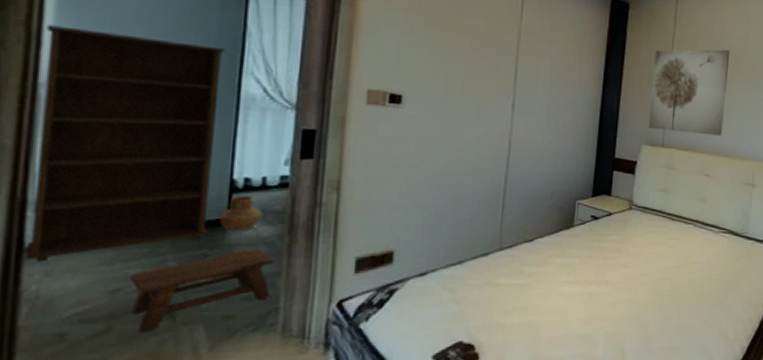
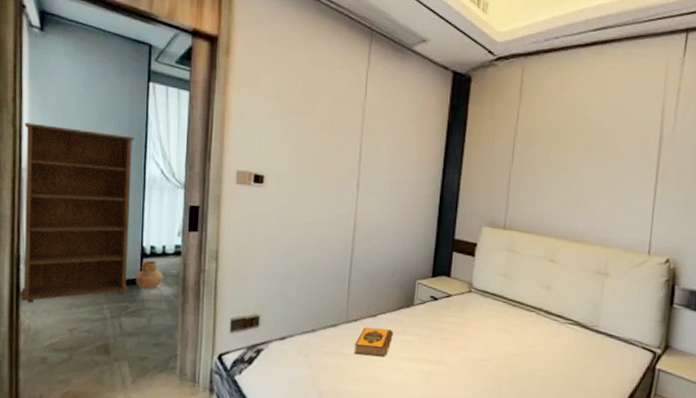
stool: present [130,249,275,333] -> none [81,305,173,364]
hardback book: none [509,253,553,283] -> present [354,327,394,357]
wall art: present [648,49,730,136] -> none [489,122,583,219]

